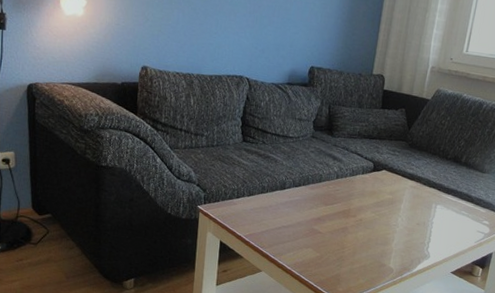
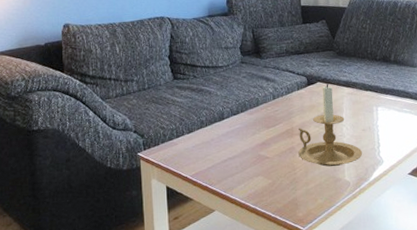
candle holder: none [350,173,412,253] -> present [298,83,363,167]

